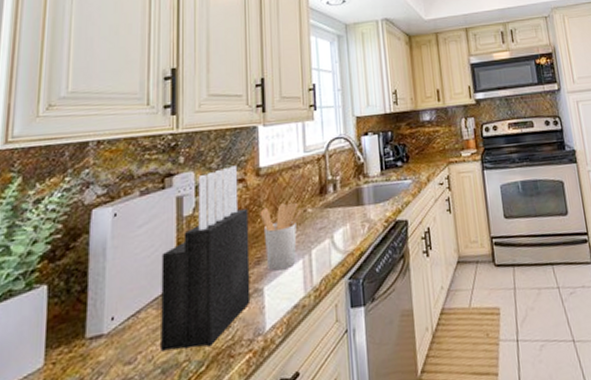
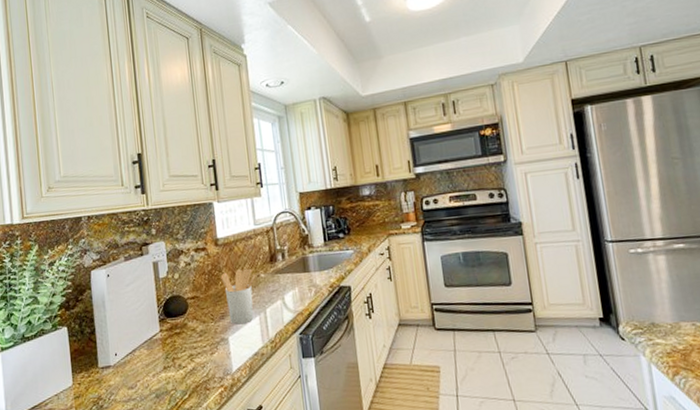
knife block: present [161,165,251,352] -> none [146,236,219,381]

